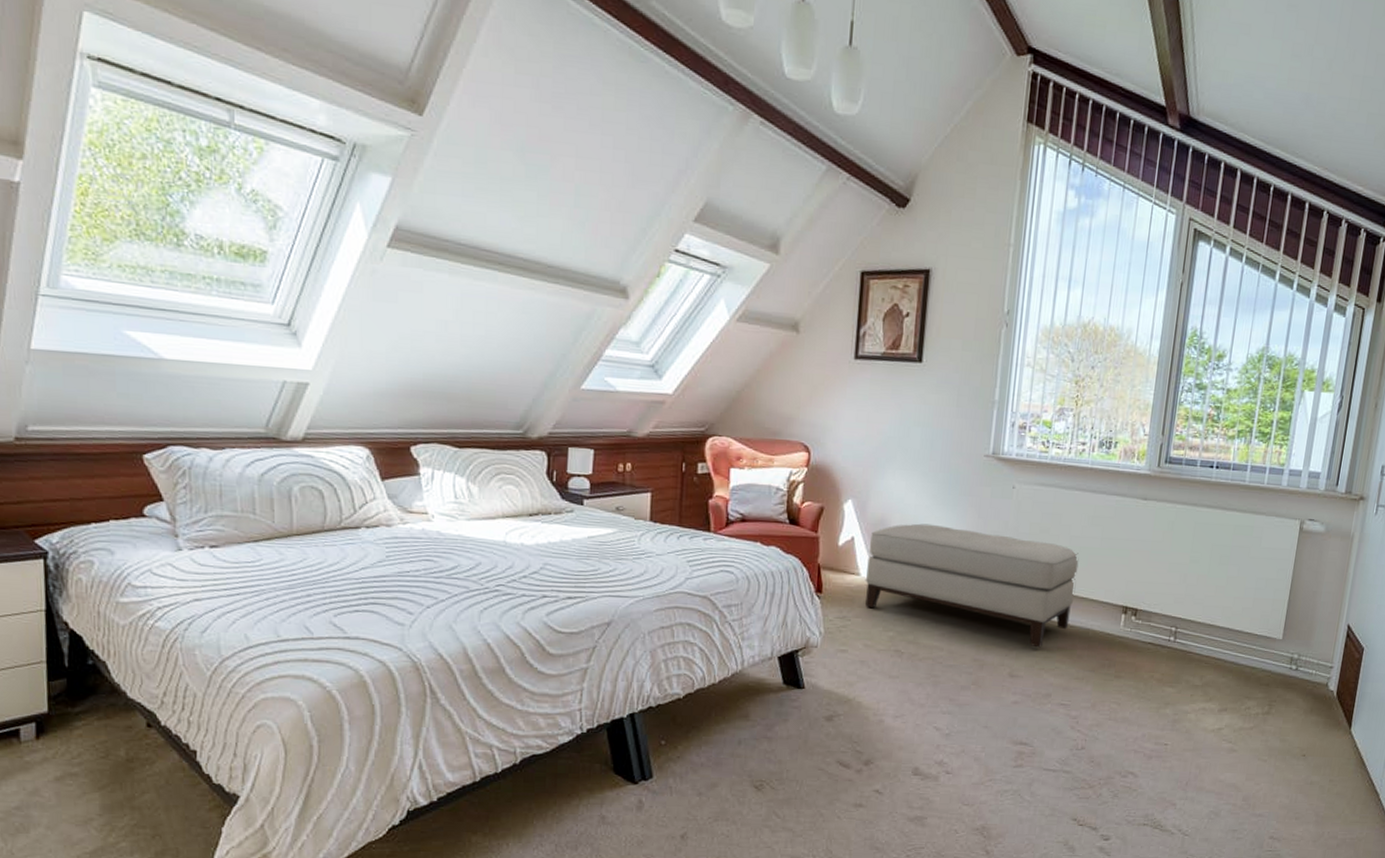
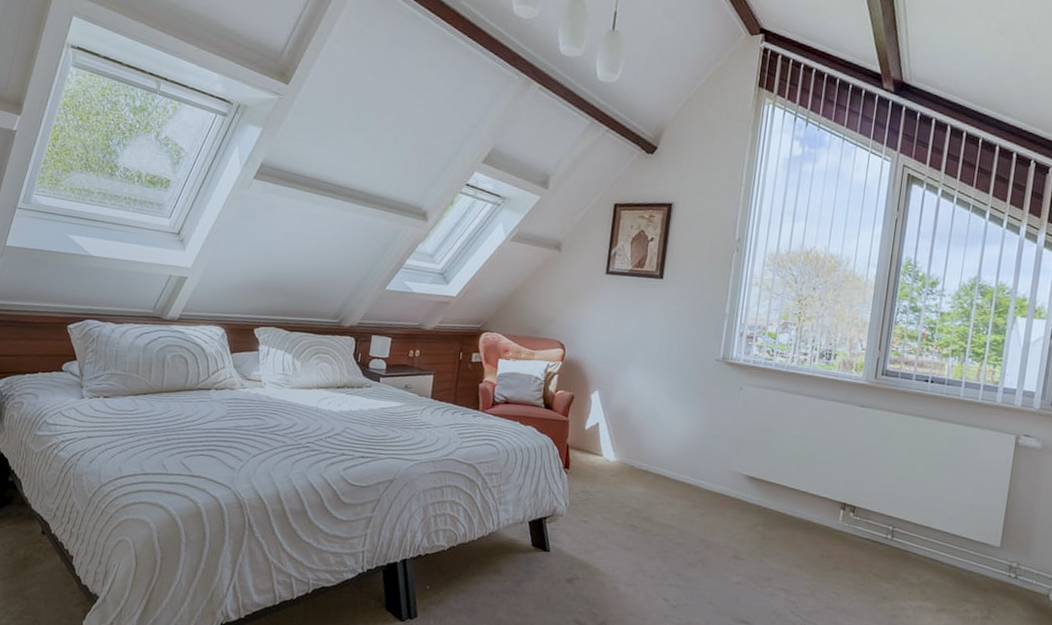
ottoman: present [865,523,1079,648] -> none [606,414,800,534]

